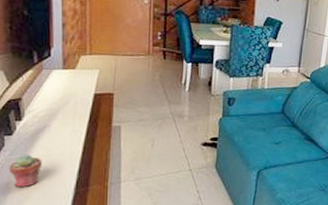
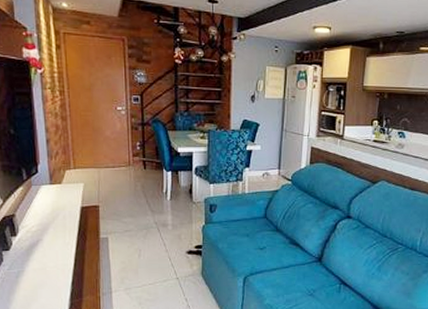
potted succulent: present [8,154,42,188] -> none [8,268,38,300]

